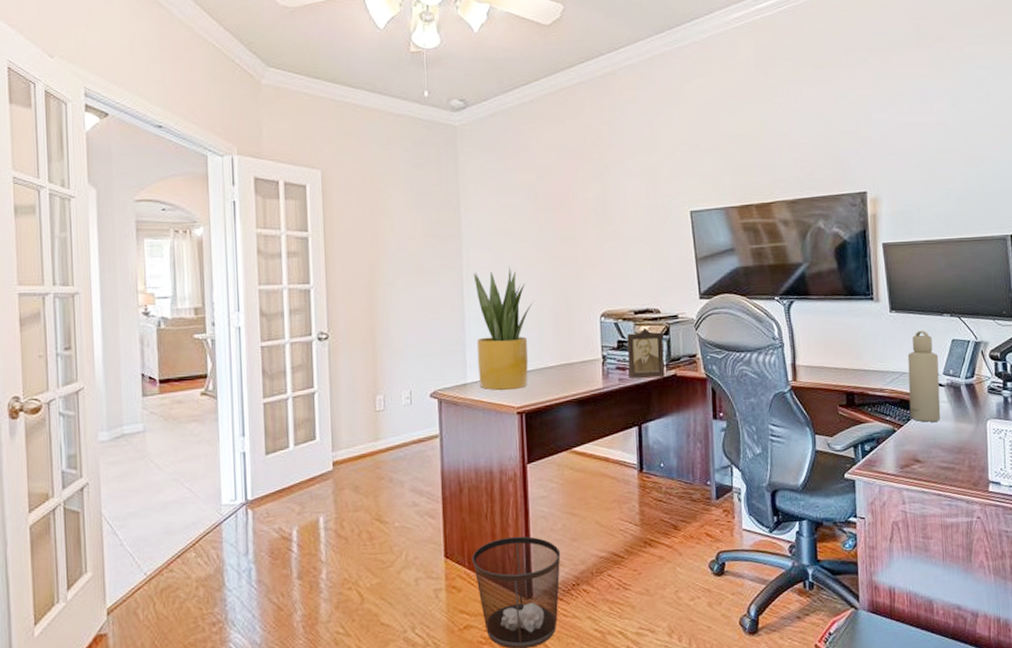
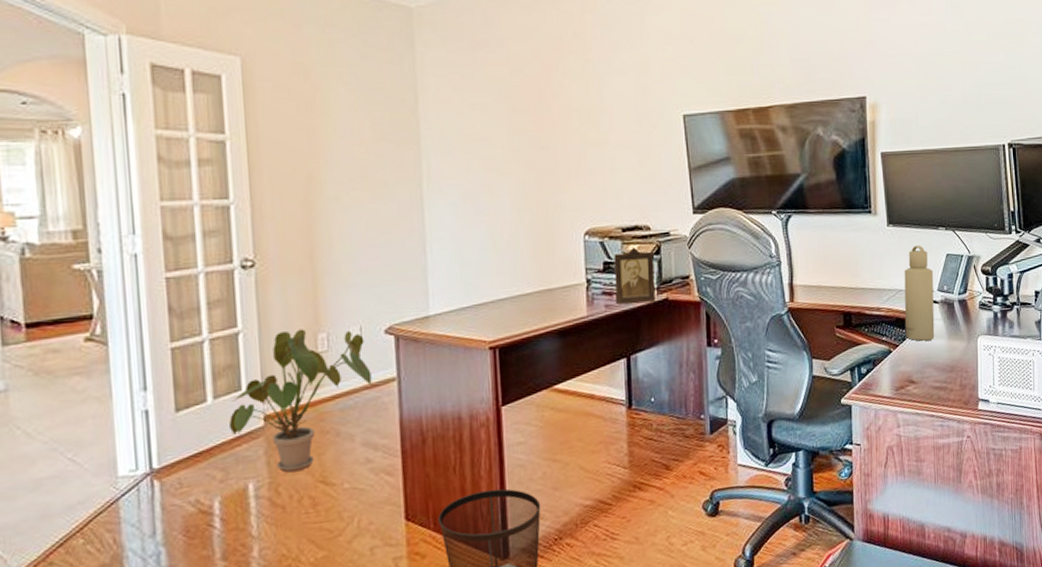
house plant: none [306,391,419,510] -> present [229,329,372,473]
planter: present [473,265,534,390] -> none [435,176,508,323]

